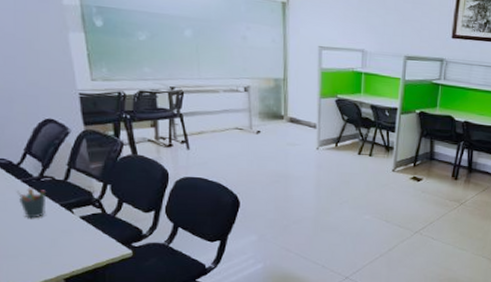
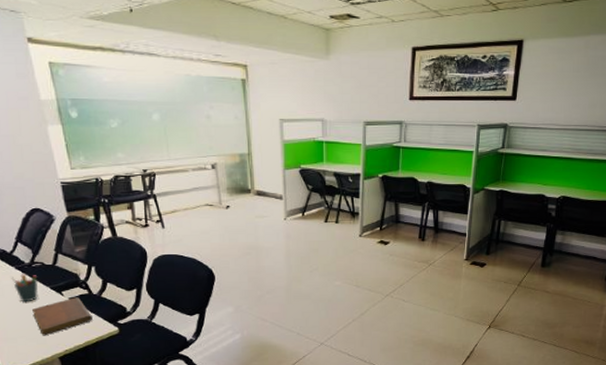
notebook: none [38,216,104,255] -> present [32,297,93,336]

